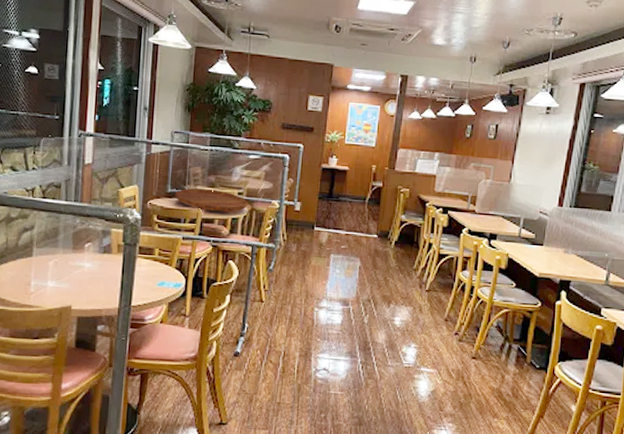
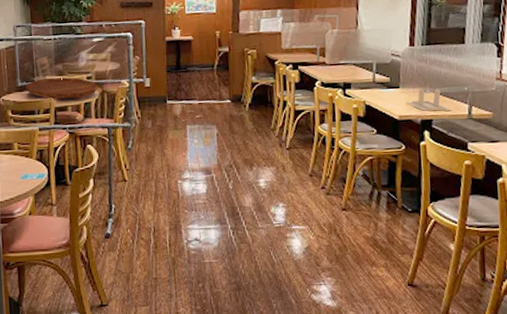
napkin holder: none [548,249,590,275] -> present [407,89,451,112]

